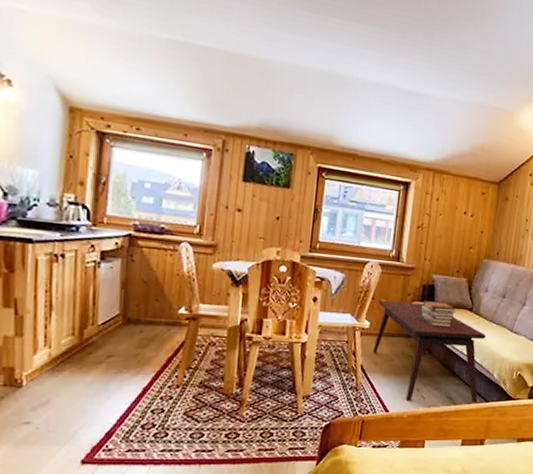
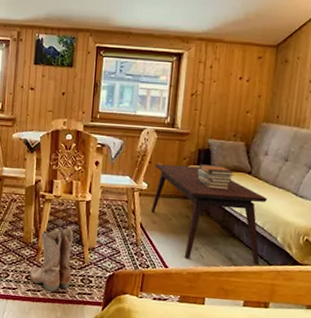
boots: none [229,373,286,450] -> present [29,227,74,292]

